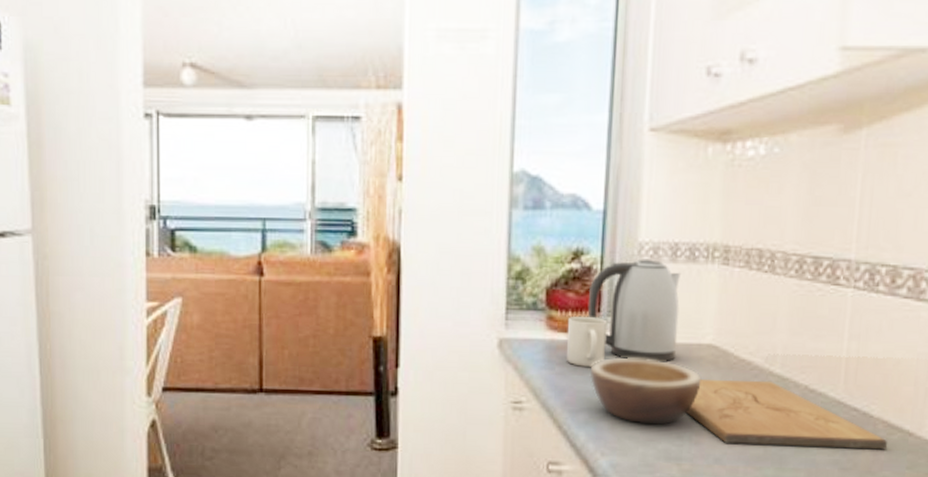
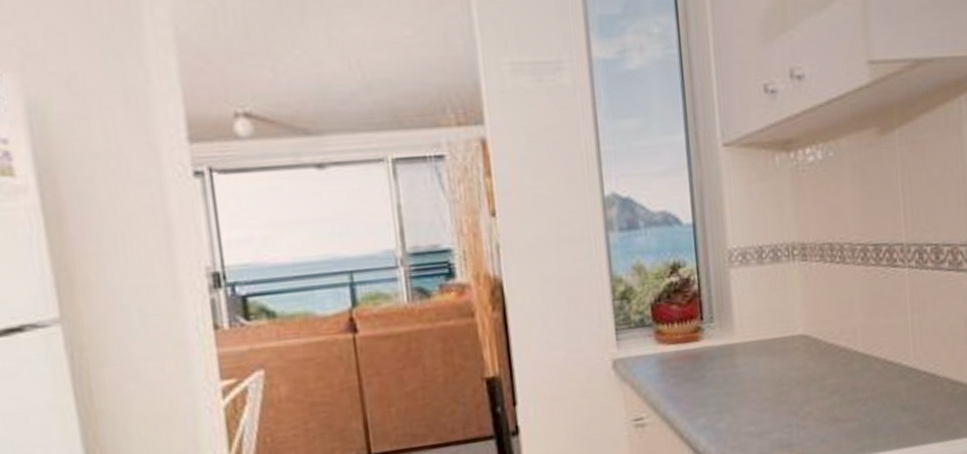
mug: present [566,316,607,367] -> none [674,325,714,375]
kettle: present [587,259,682,362] -> none [689,264,775,360]
bowl: present [589,357,701,425] -> none [702,356,800,420]
cutting board: present [687,380,888,449] -> none [791,359,955,423]

